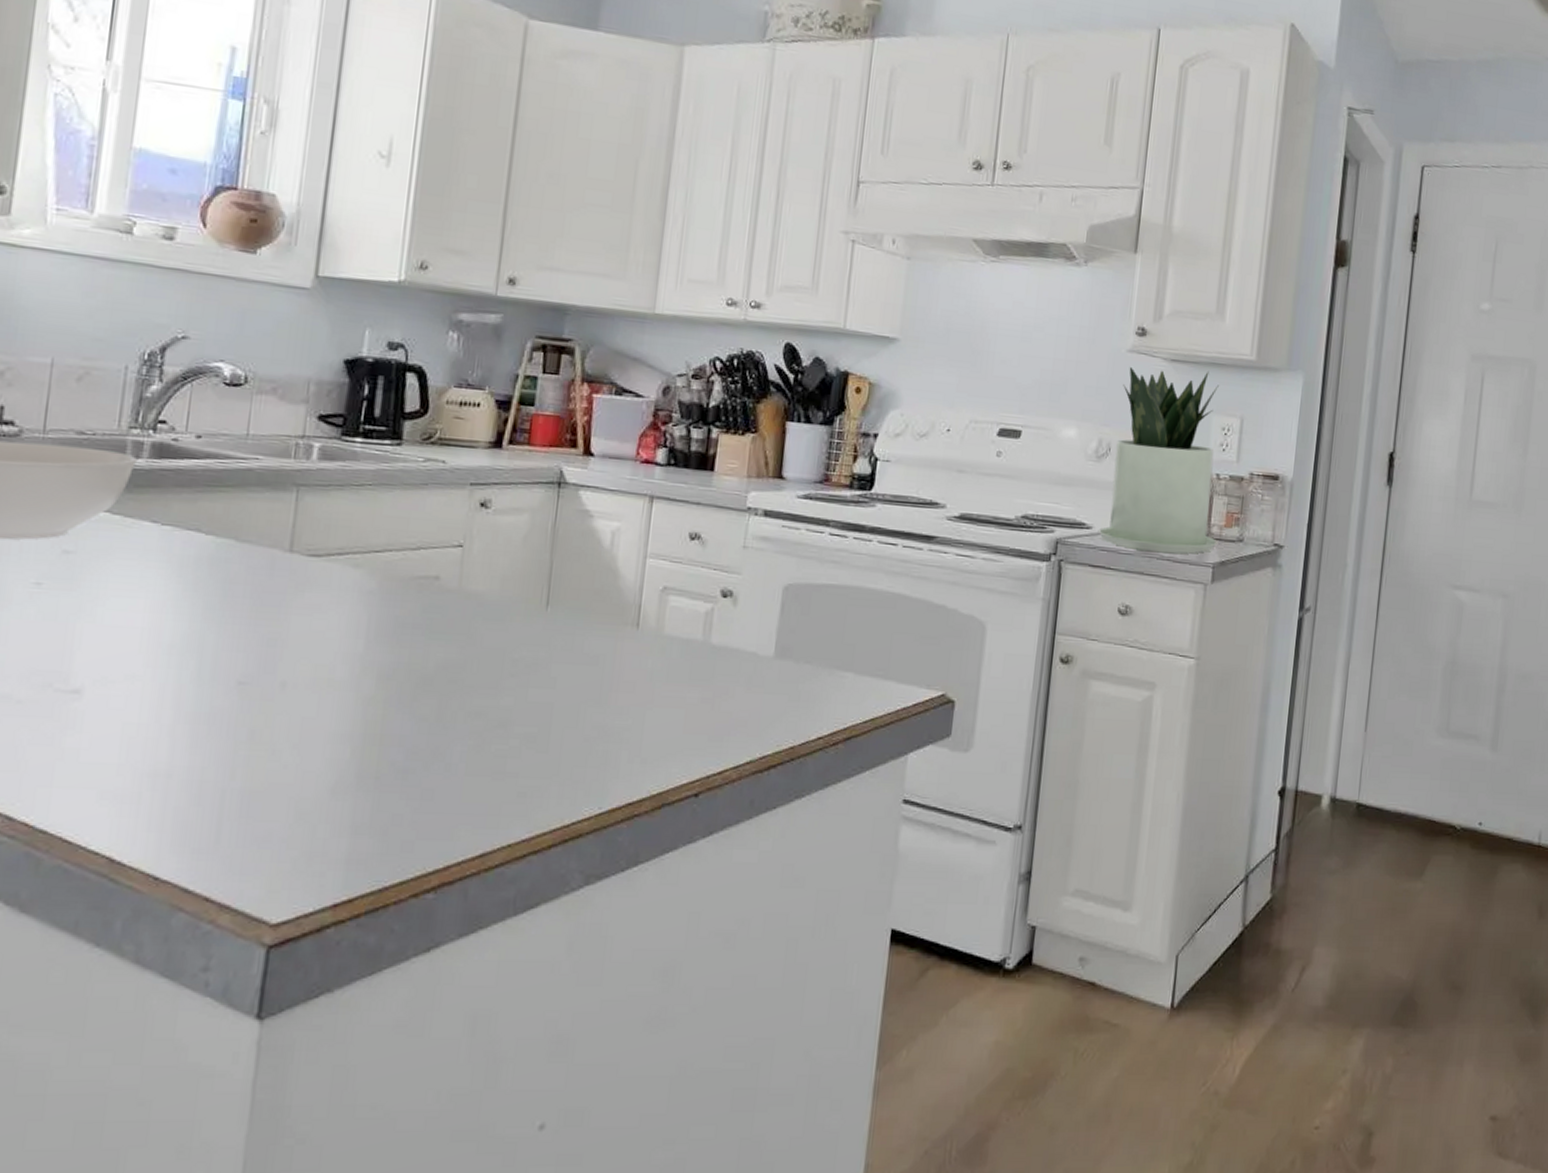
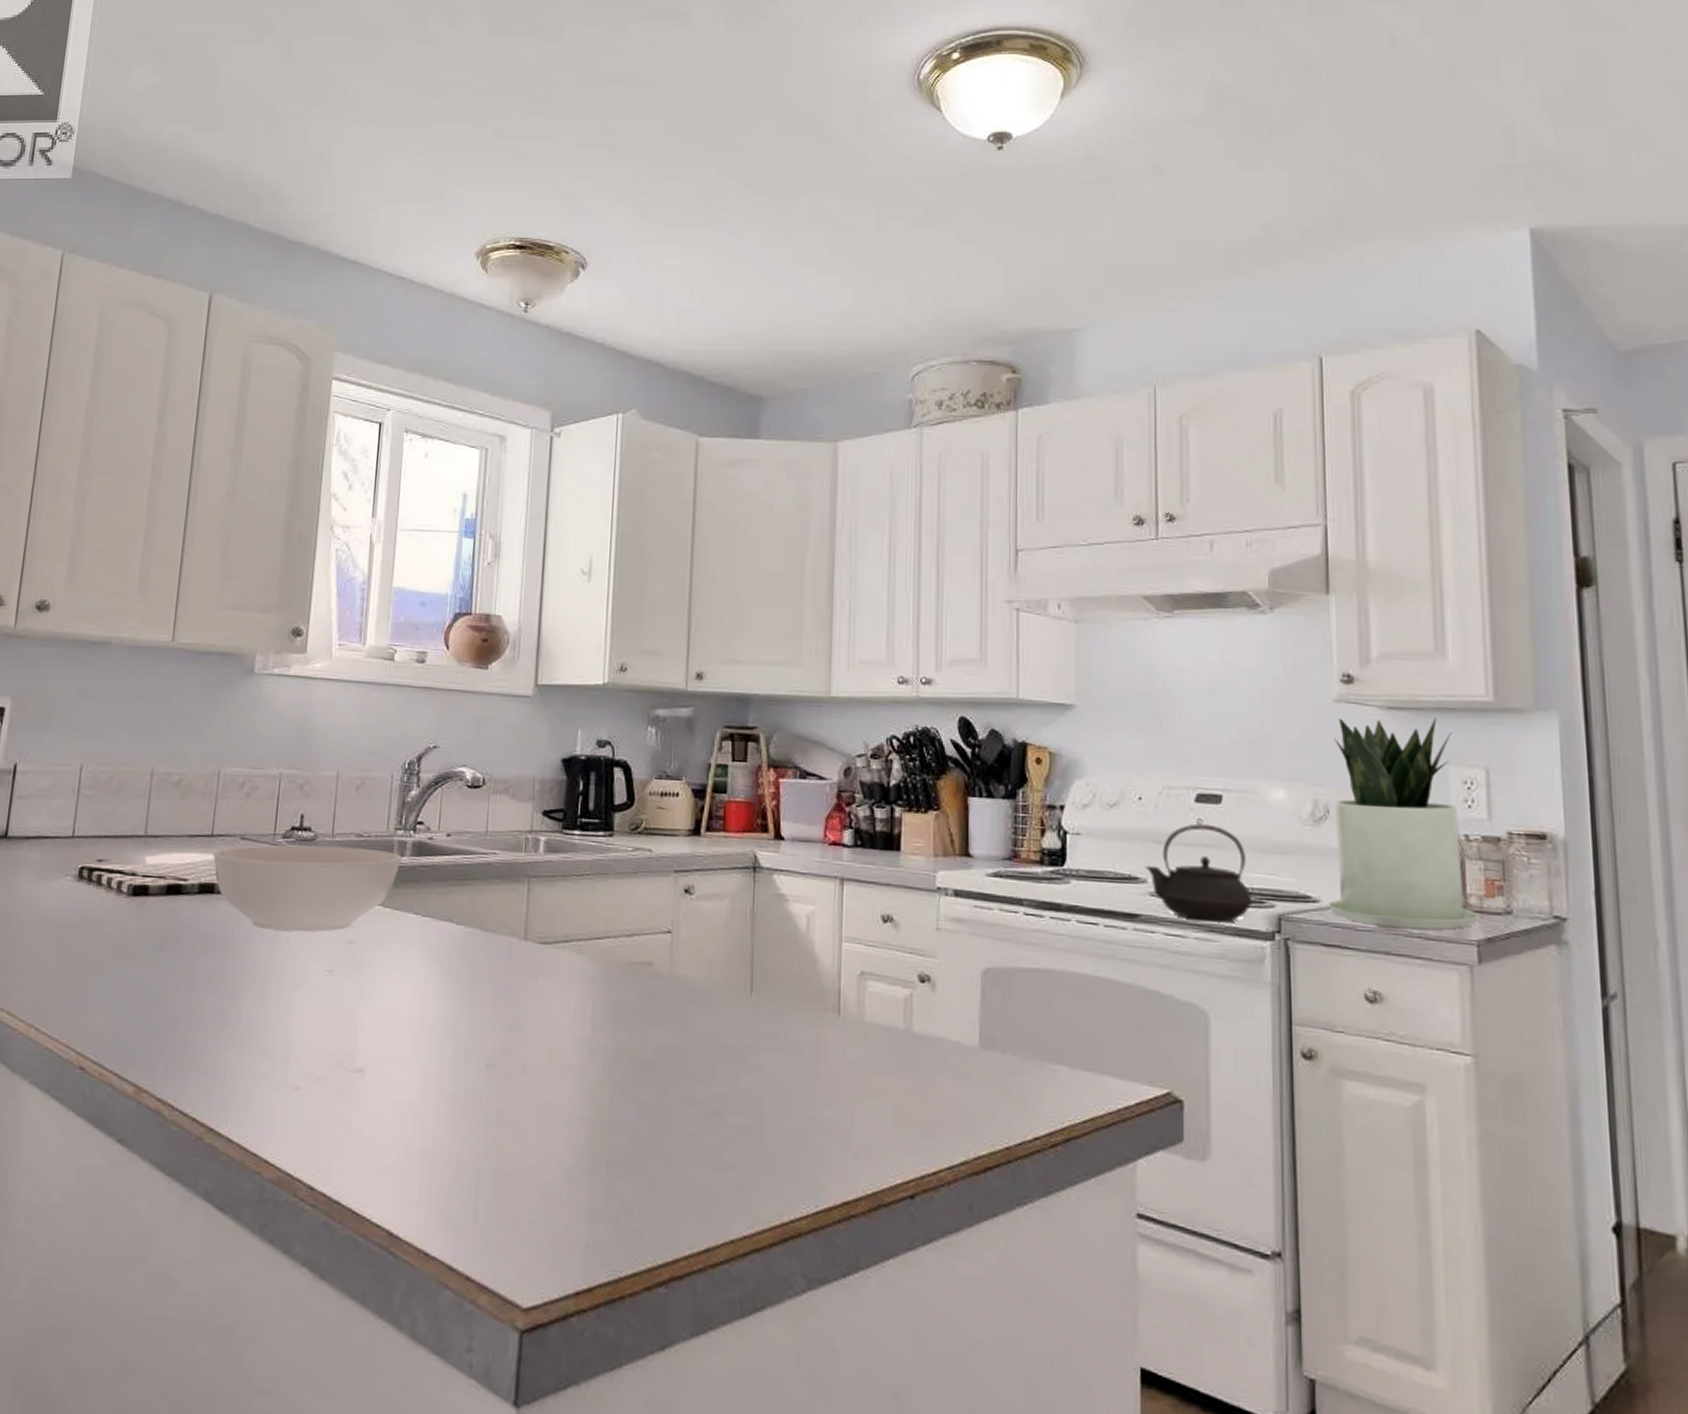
teapot: none [946,455,1037,544] -> present [1146,823,1253,921]

